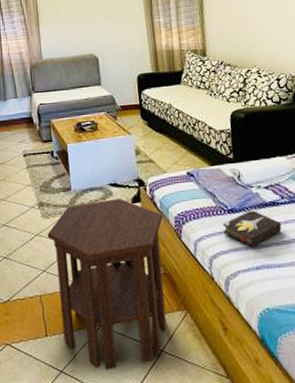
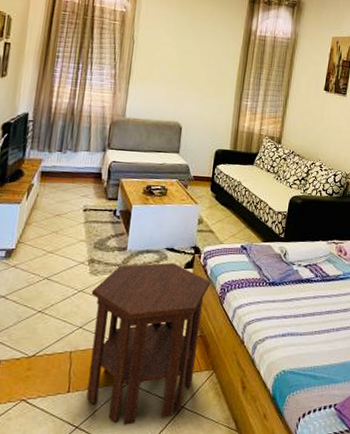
hardback book: present [222,209,282,248] -> none [261,284,311,317]

